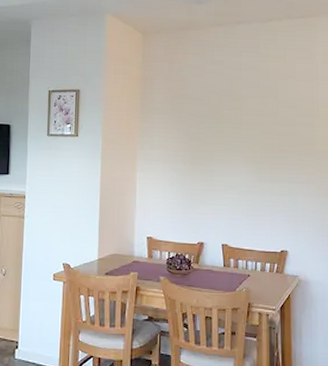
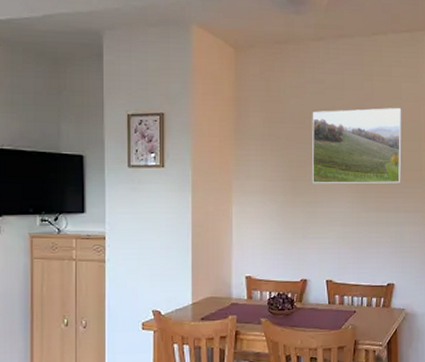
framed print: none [211,86,296,156] -> present [312,108,402,184]

